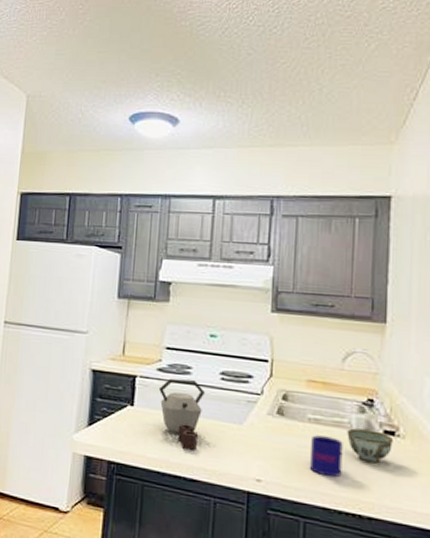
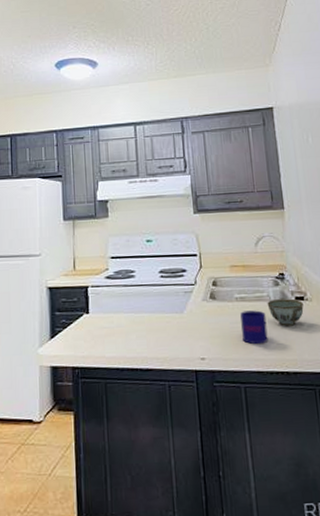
kettle: present [158,378,205,451] -> none [108,282,148,345]

